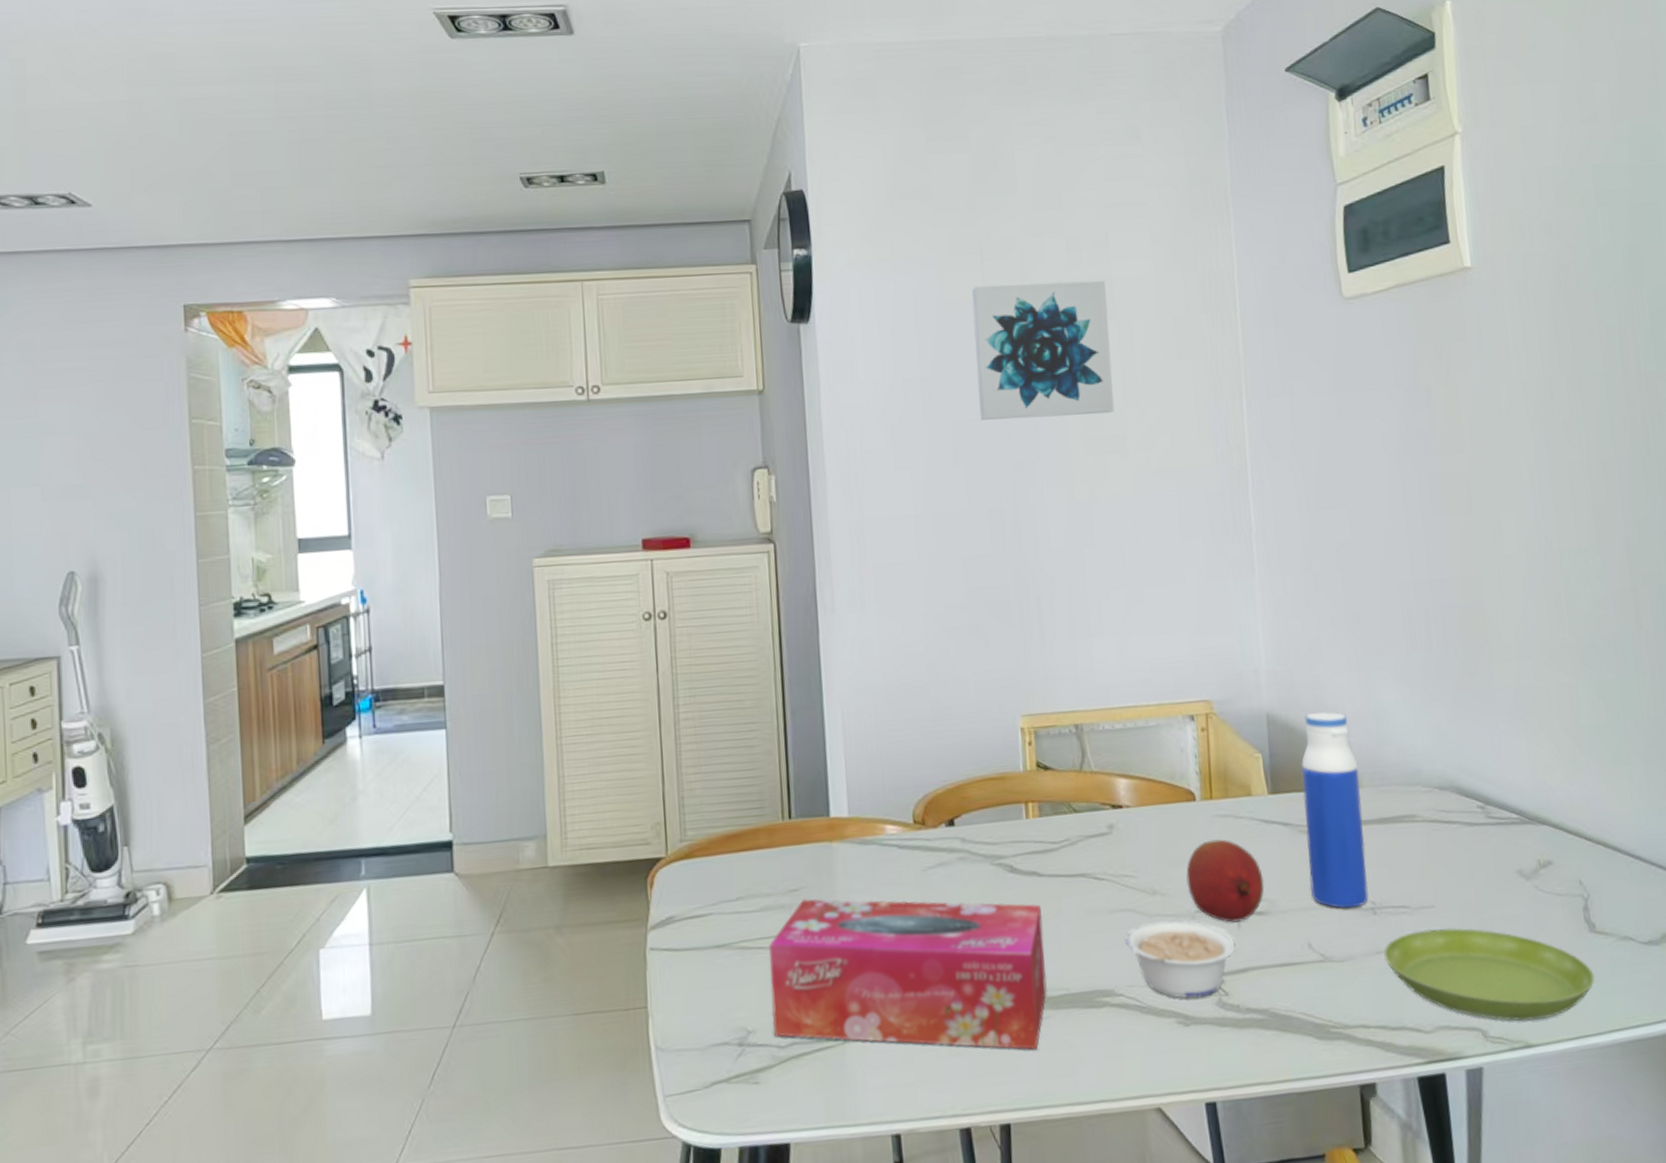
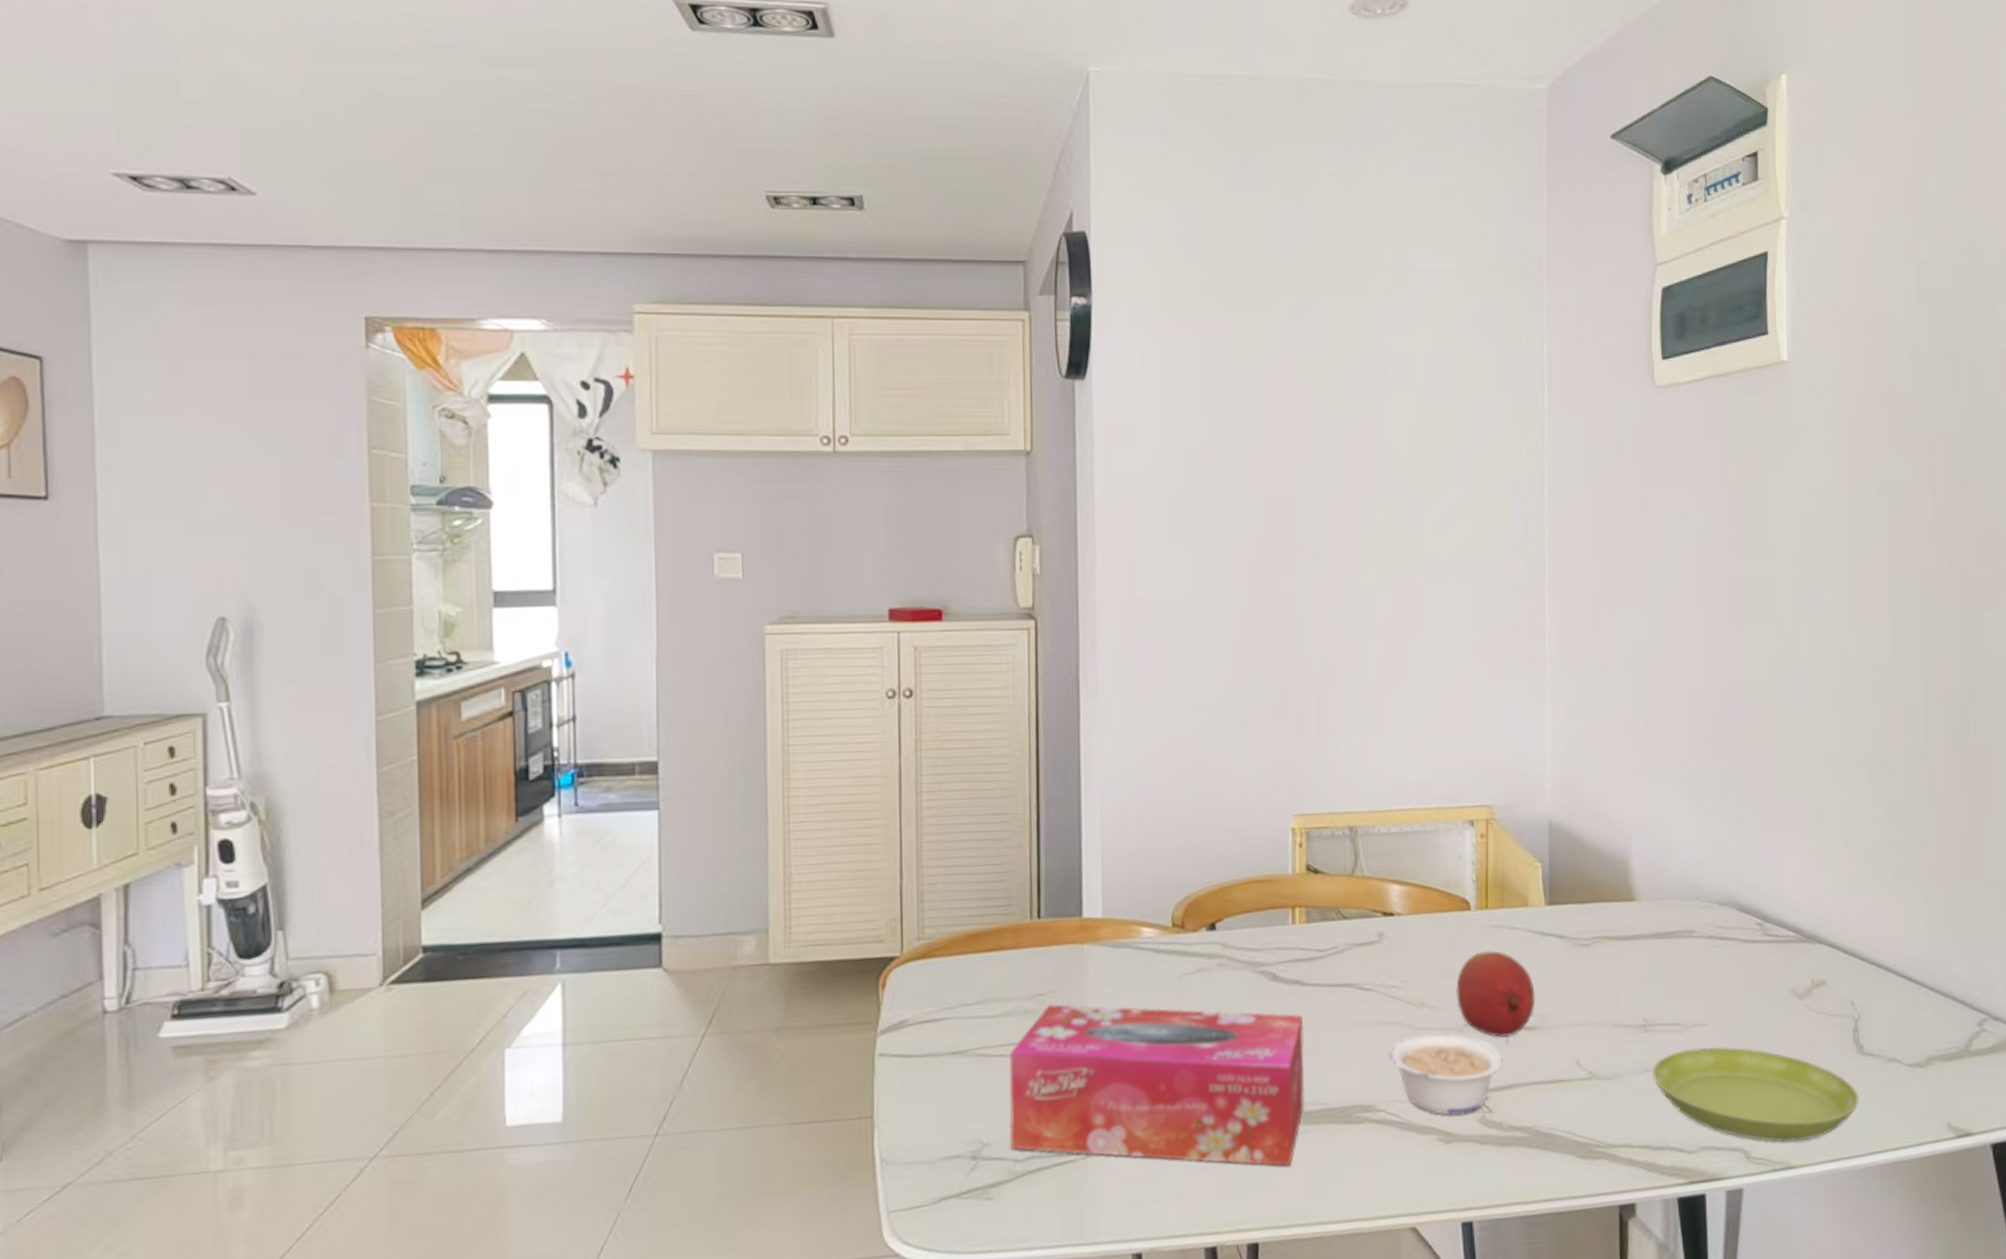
wall art: present [972,280,1115,420] -> none [1264,350,1410,497]
water bottle: present [1301,711,1369,909] -> none [1580,820,1641,1026]

